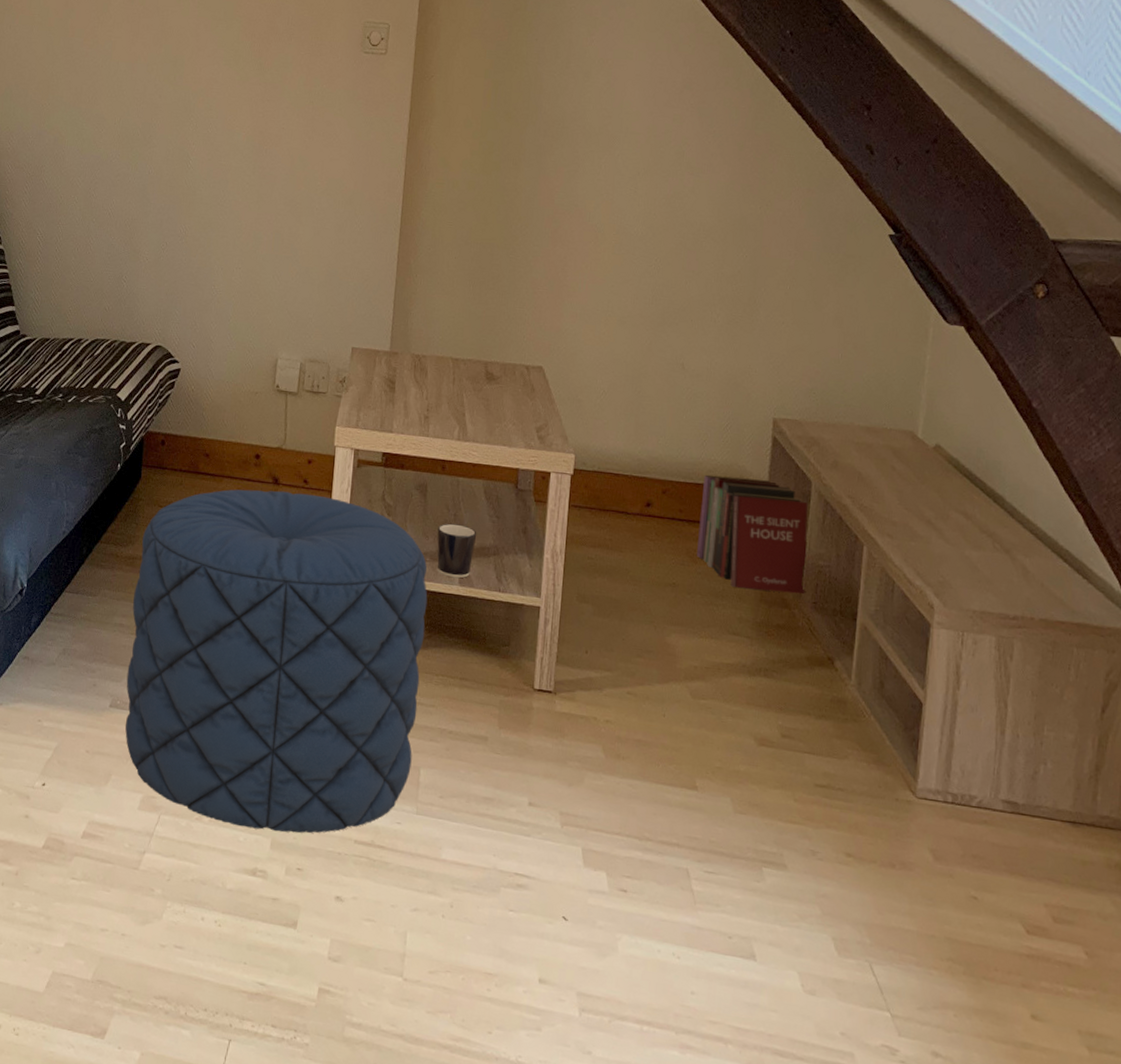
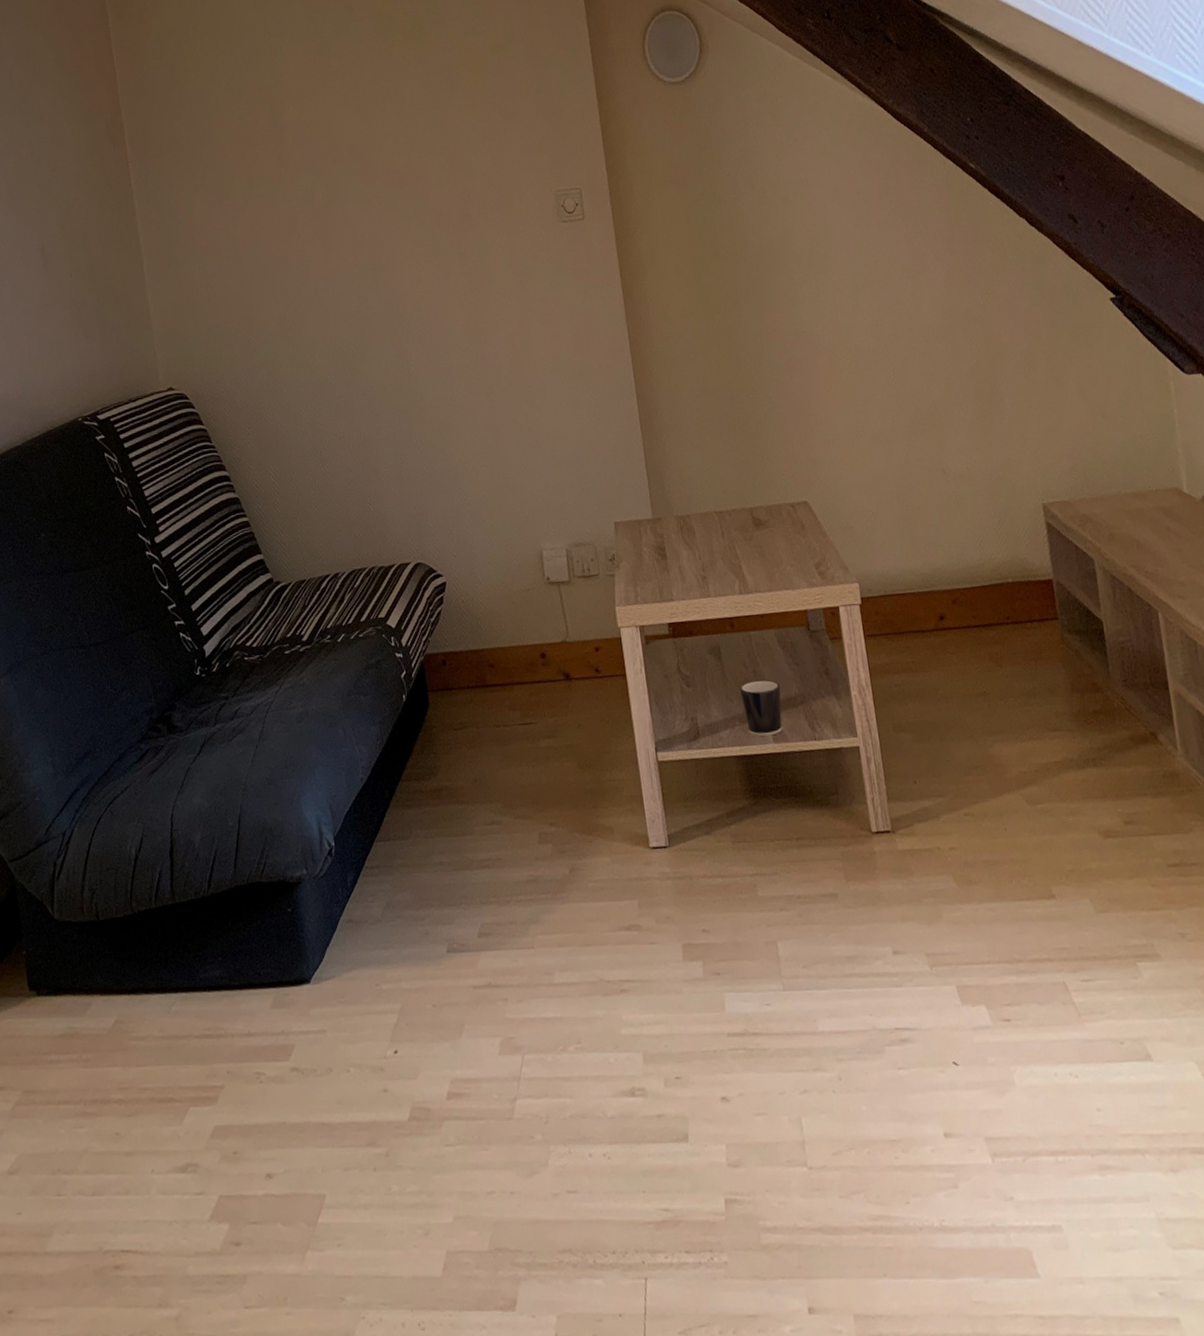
pouf: present [125,489,428,833] -> none [443,681,768,1048]
books: present [697,474,808,595] -> none [989,568,1113,683]

